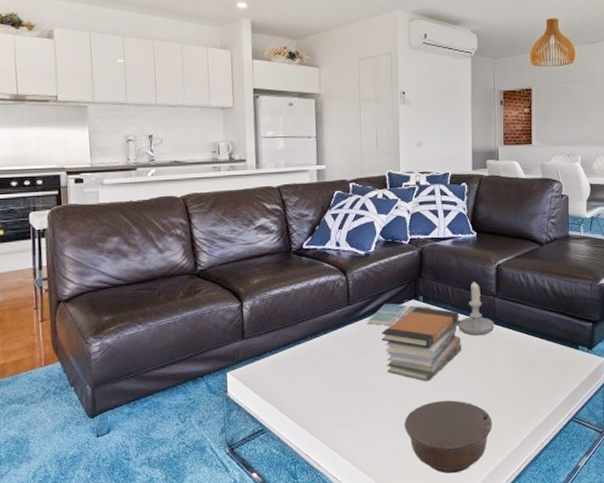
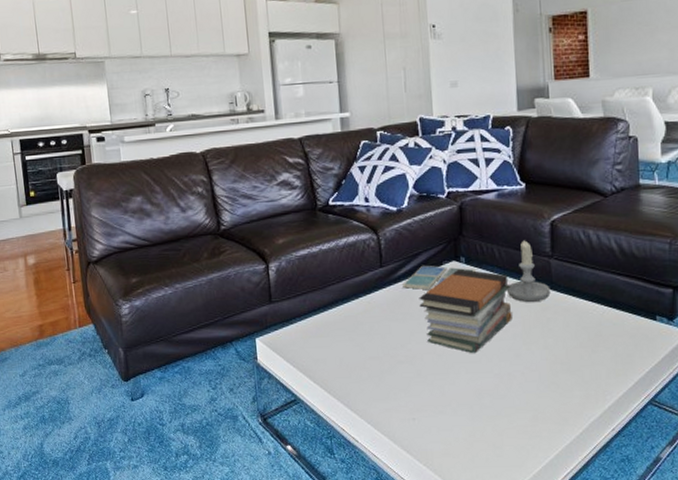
bowl: present [404,400,492,473] -> none [448,375,552,457]

